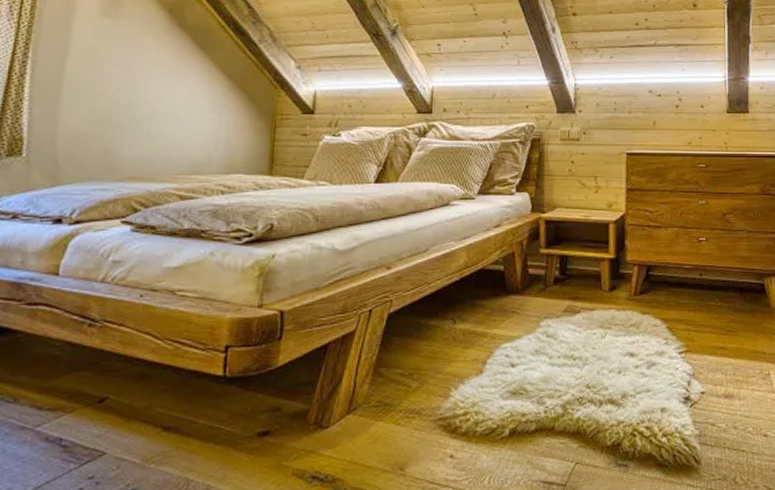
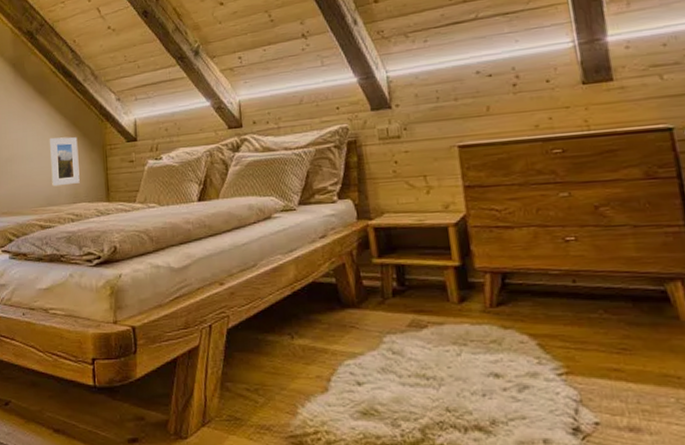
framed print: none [202,99,242,153] -> present [50,137,80,187]

